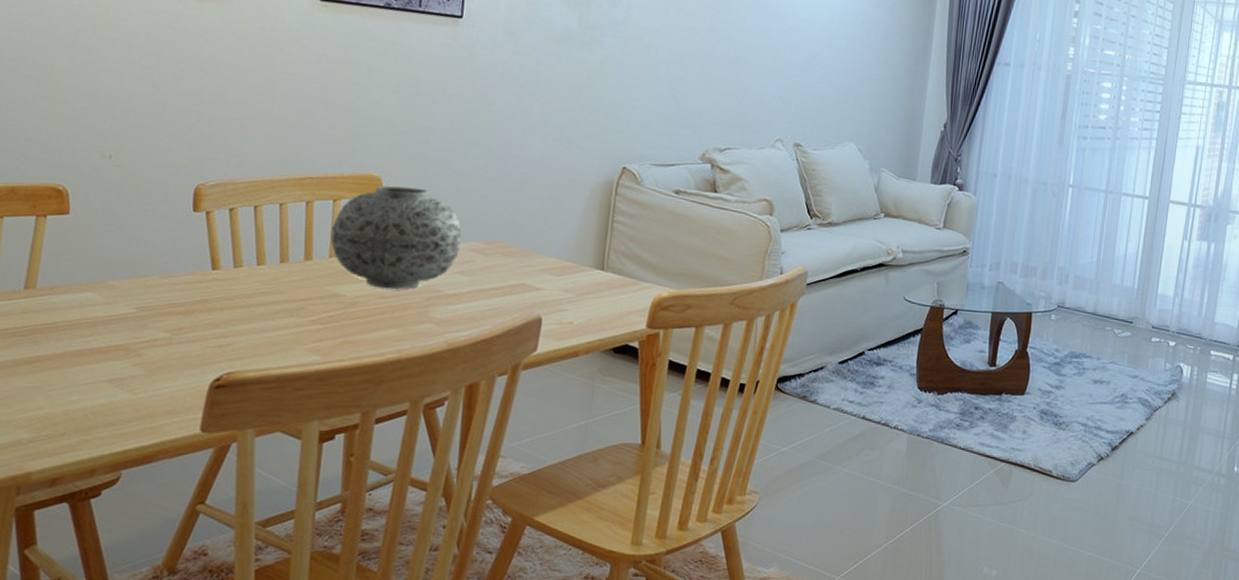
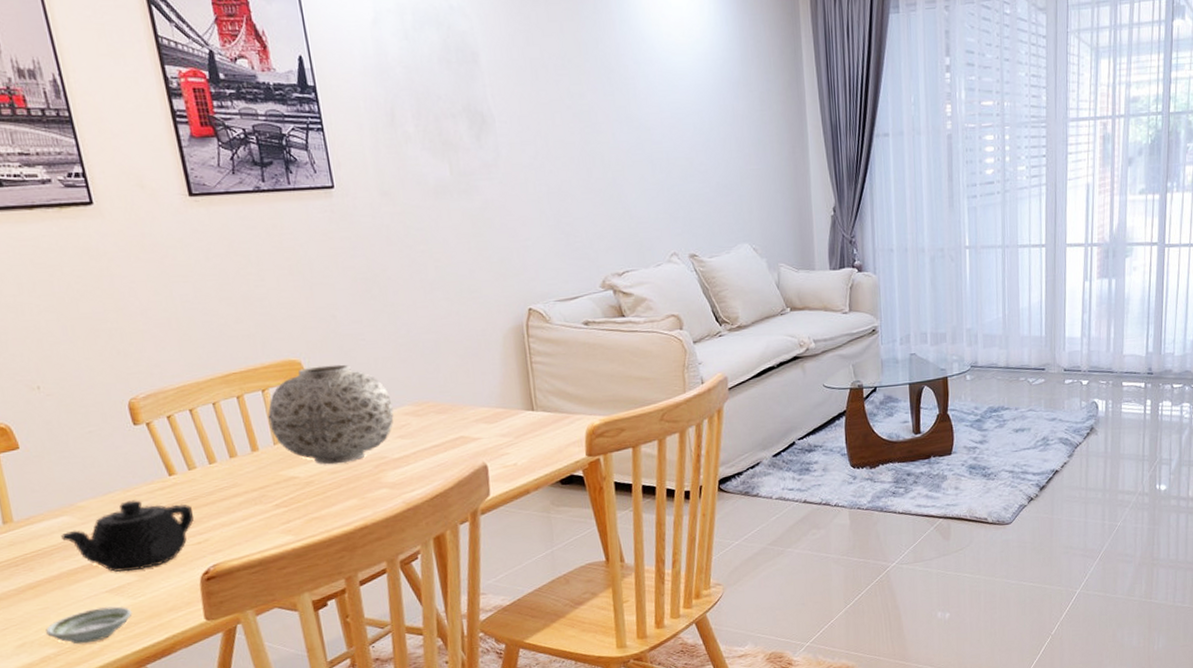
saucer: none [27,397,126,435] -> present [46,606,133,645]
teapot: none [79,288,225,364] -> present [61,500,194,573]

